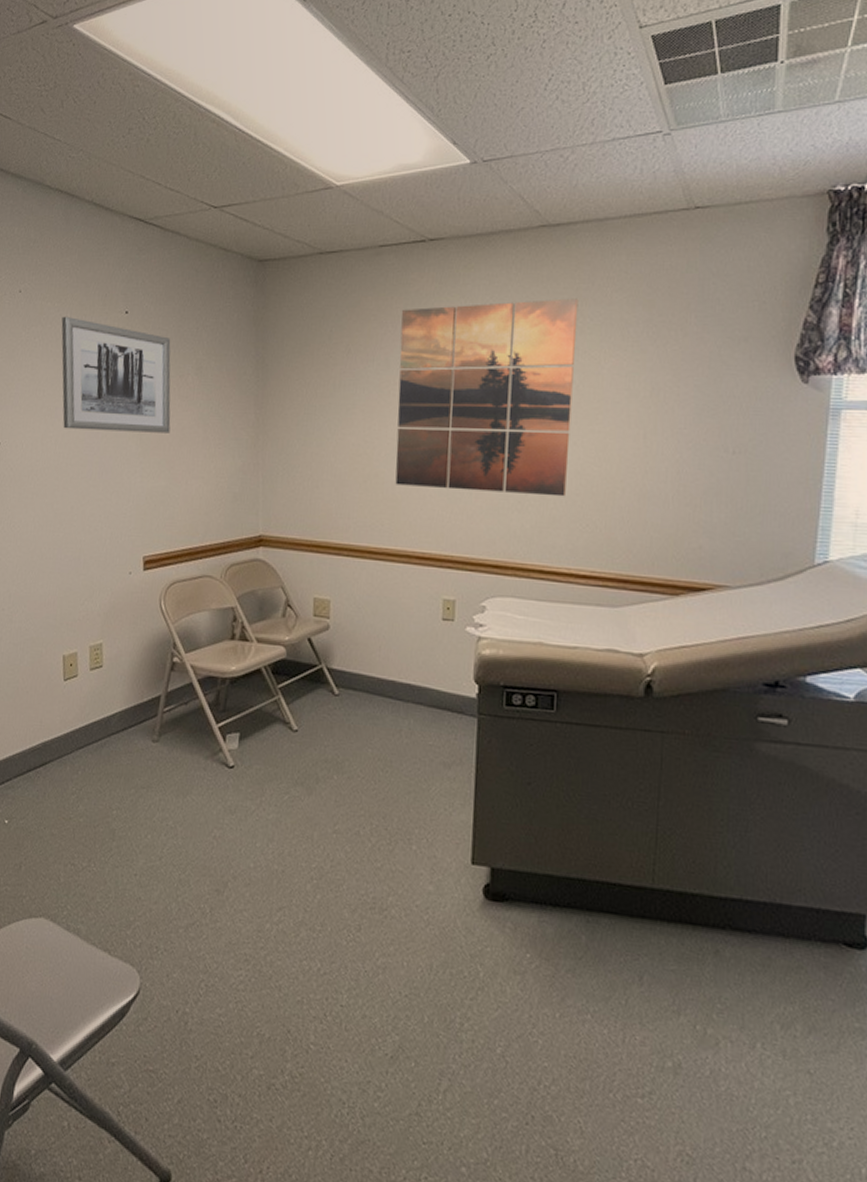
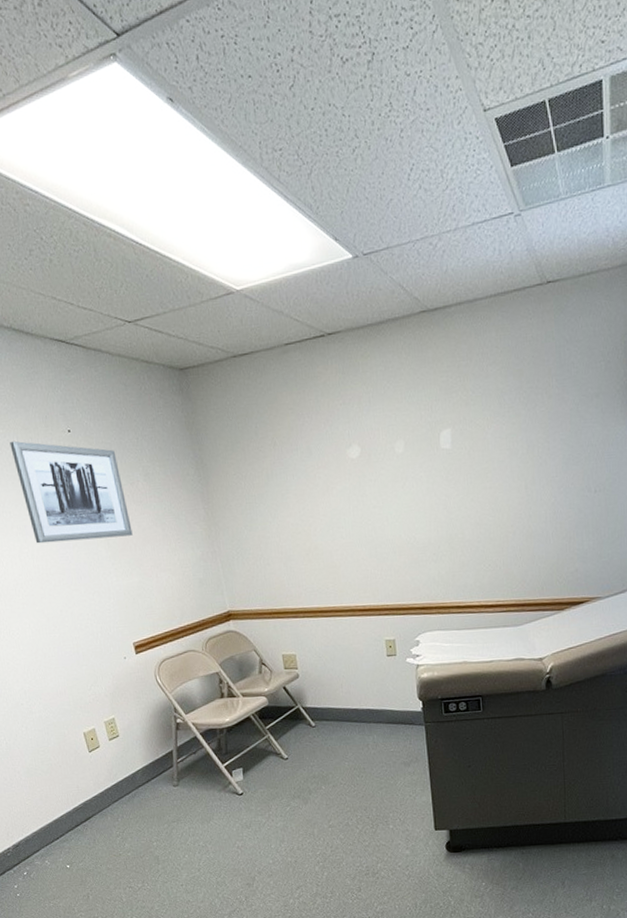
wall art: present [395,298,579,497] -> none [315,375,470,554]

